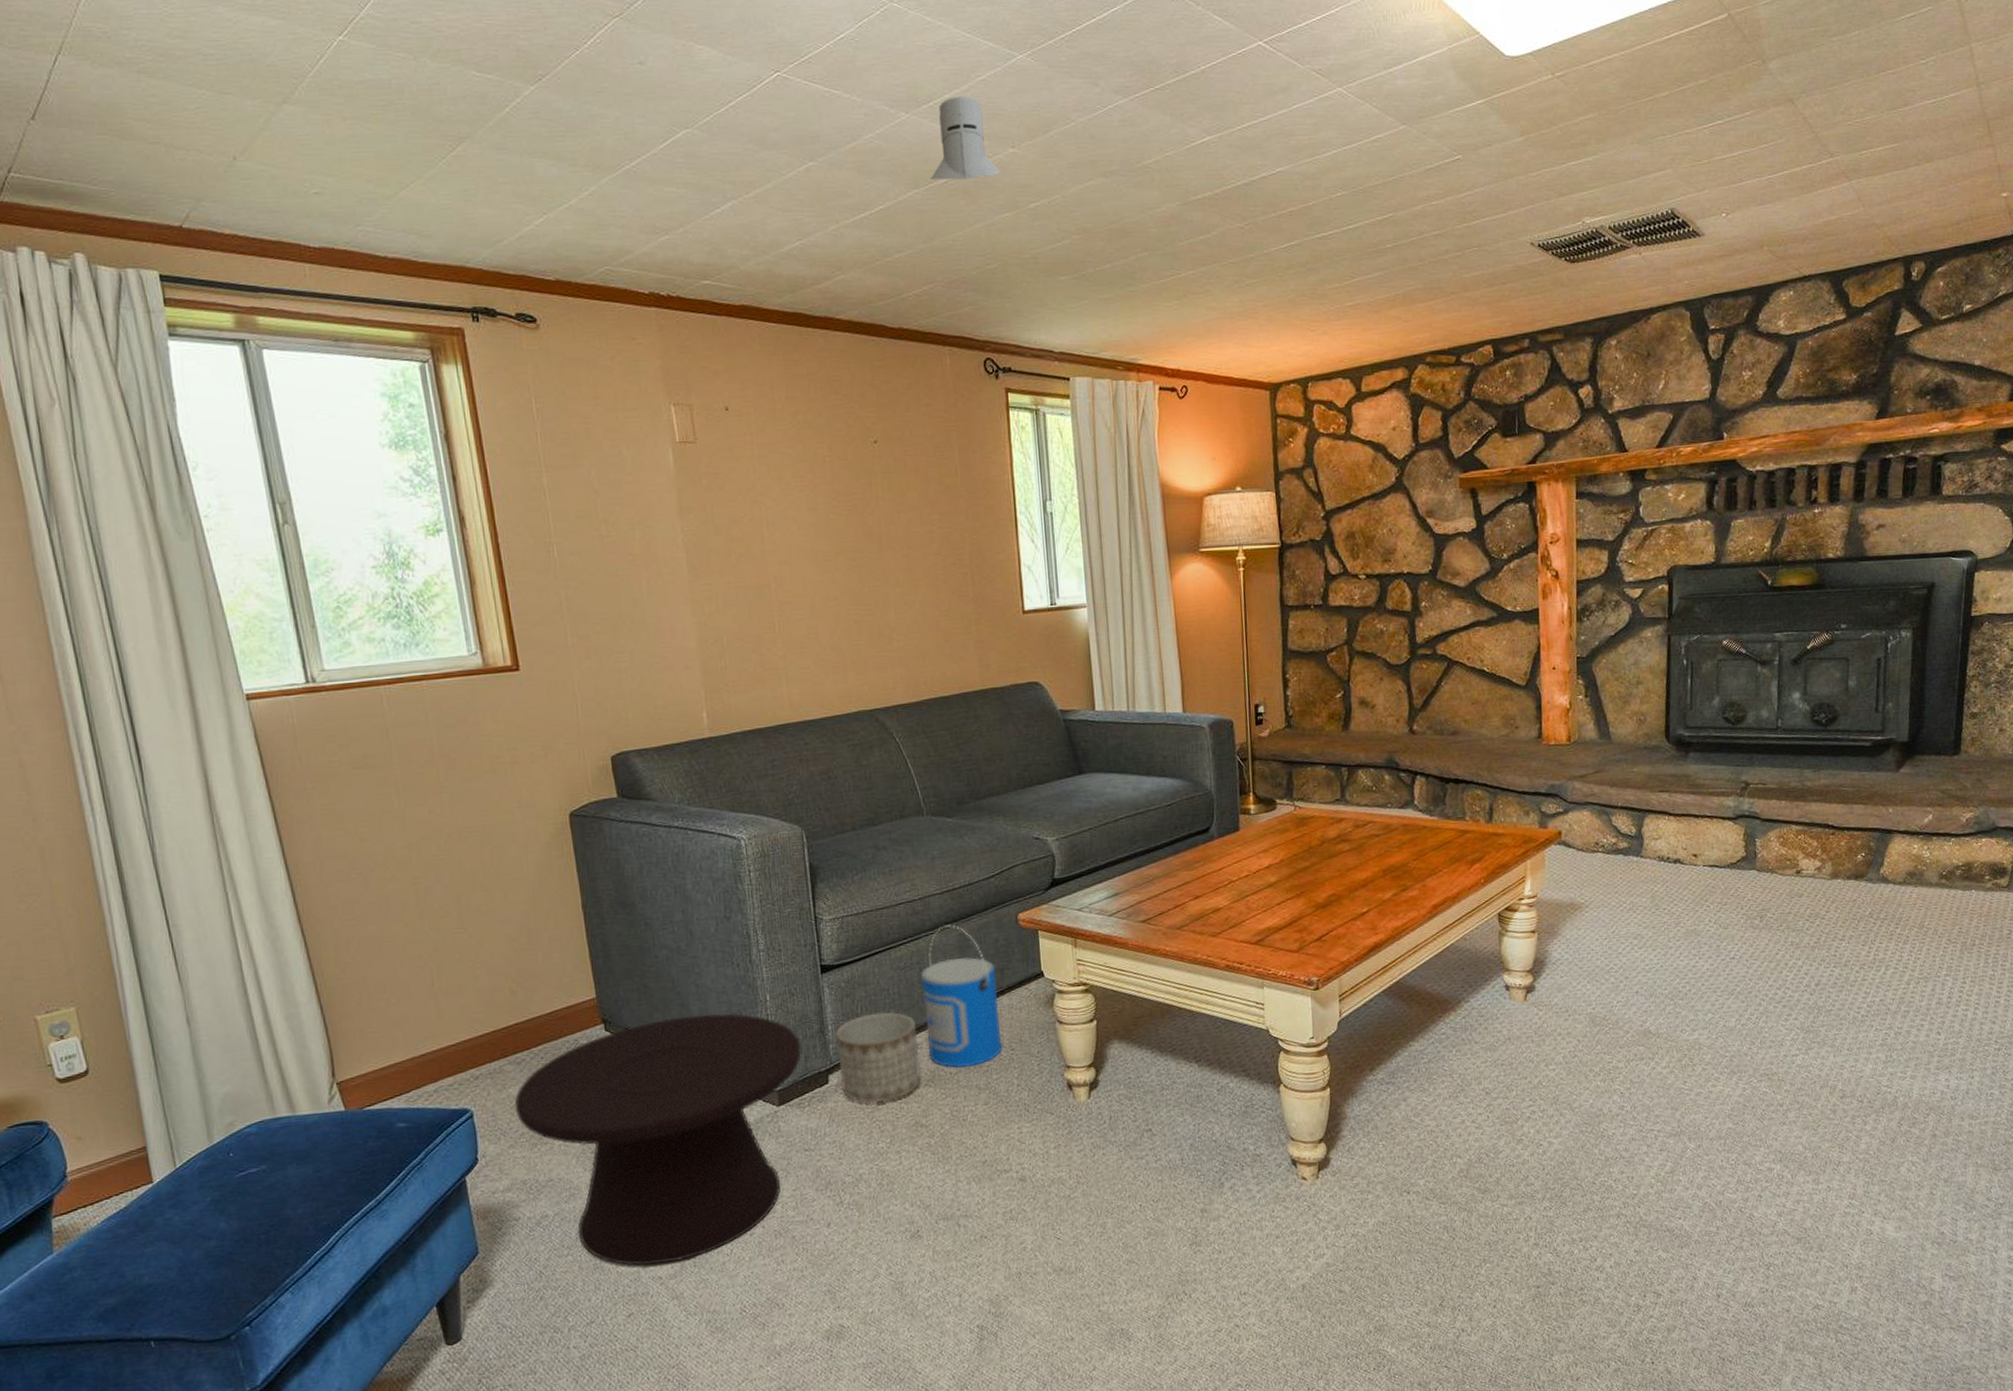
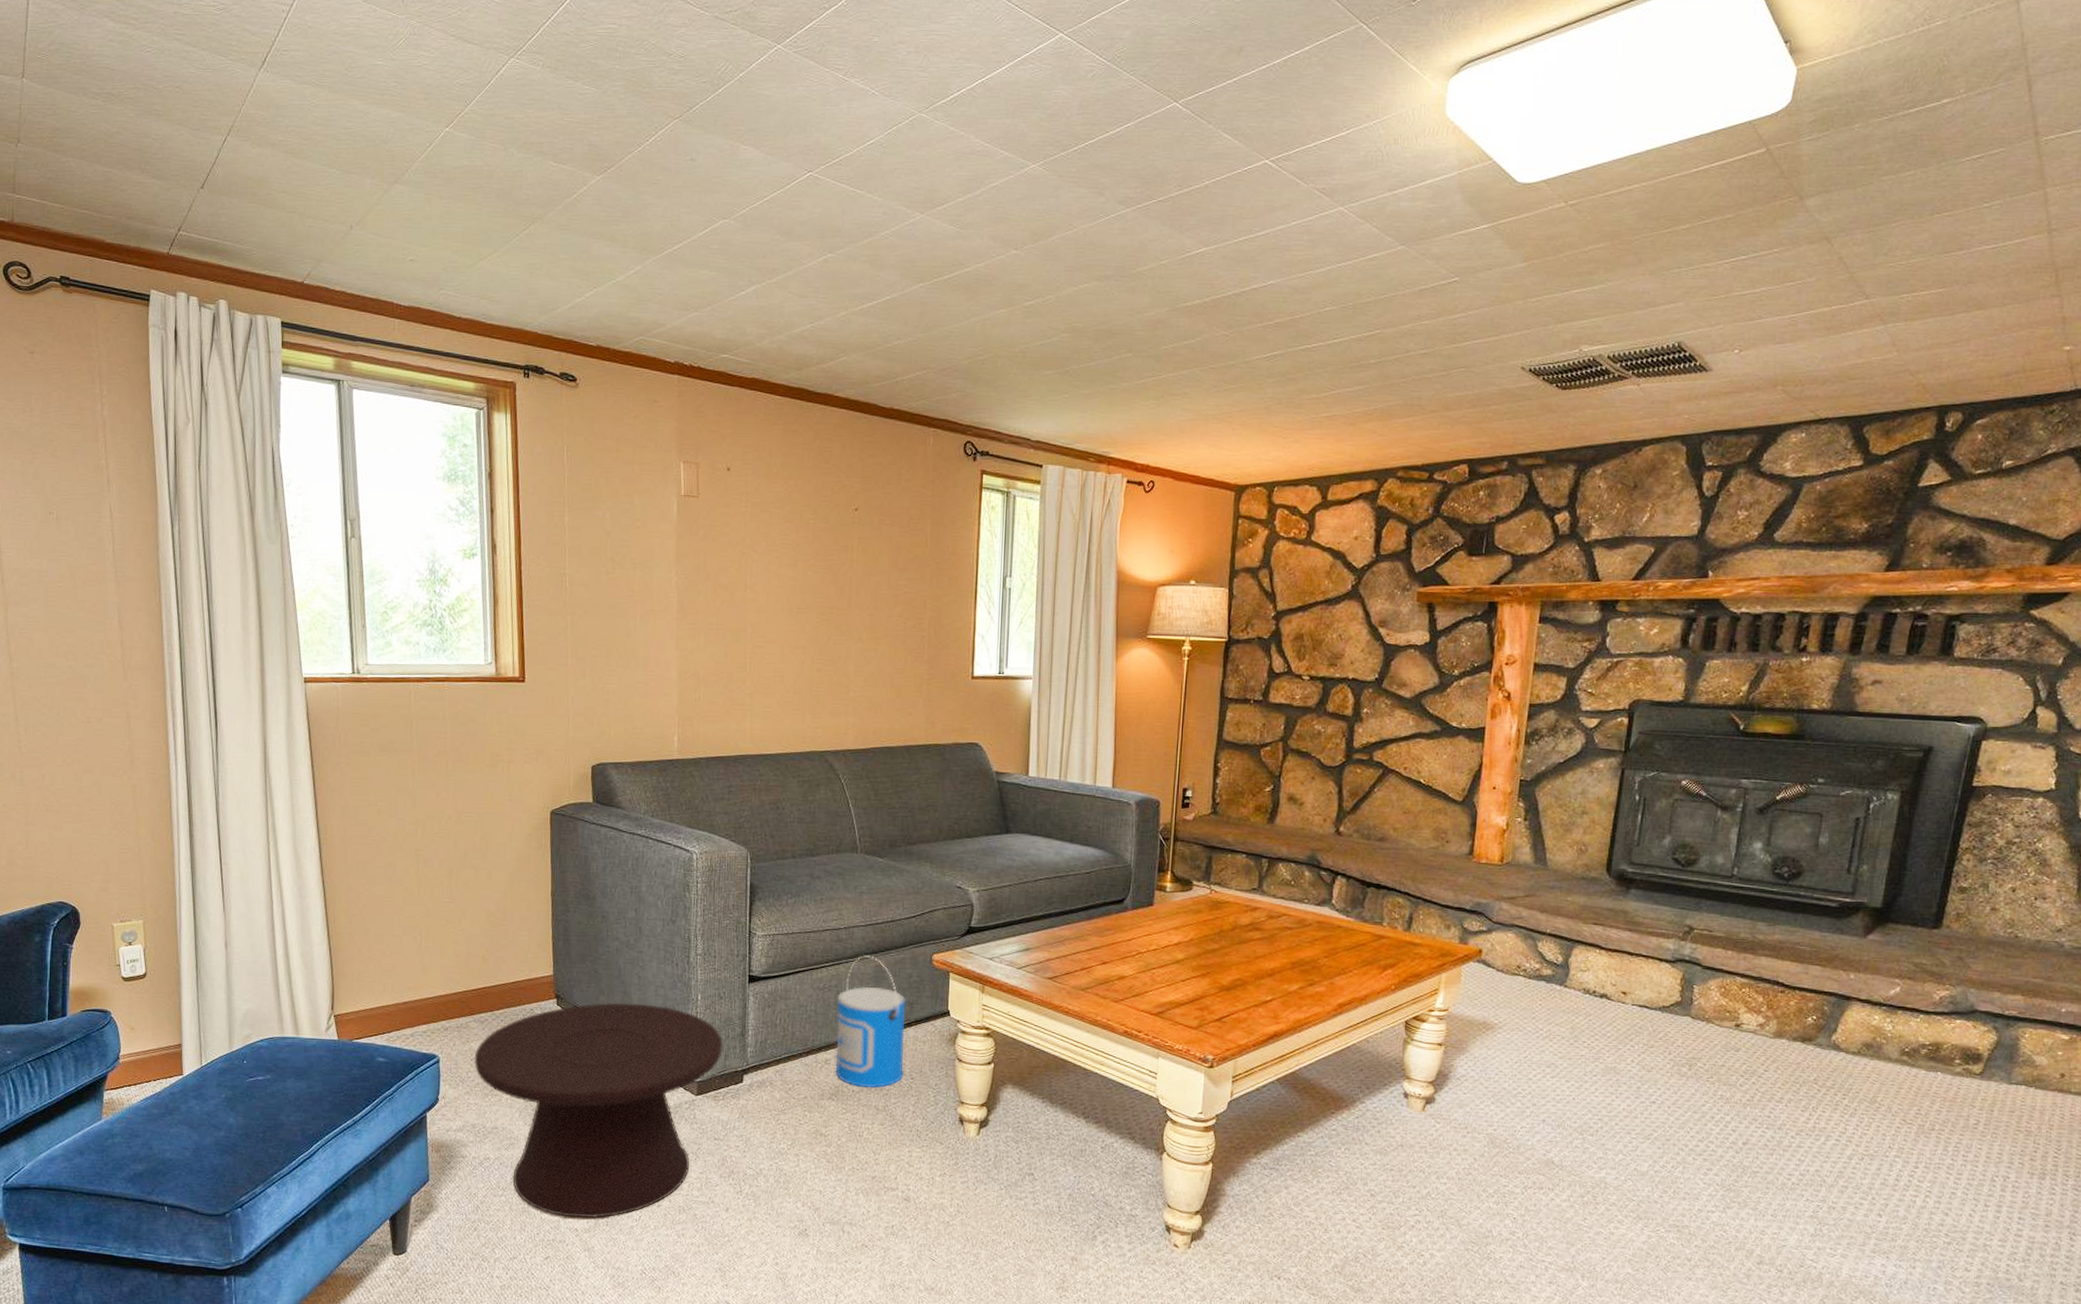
planter: present [836,1011,922,1103] -> none [753,1025,827,1108]
knight helmet: present [930,96,1002,180] -> none [936,200,1002,277]

